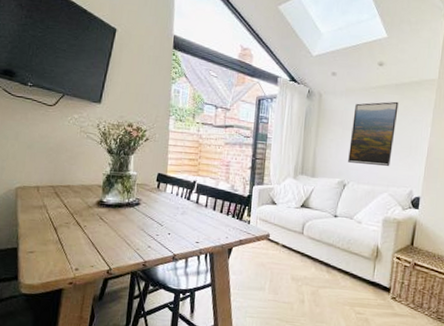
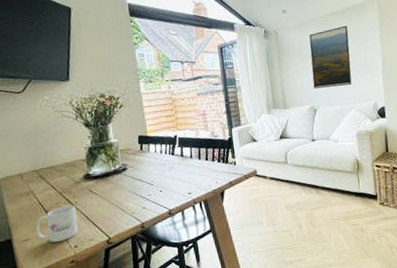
mug: none [41,227,83,262] -> present [35,205,79,243]

